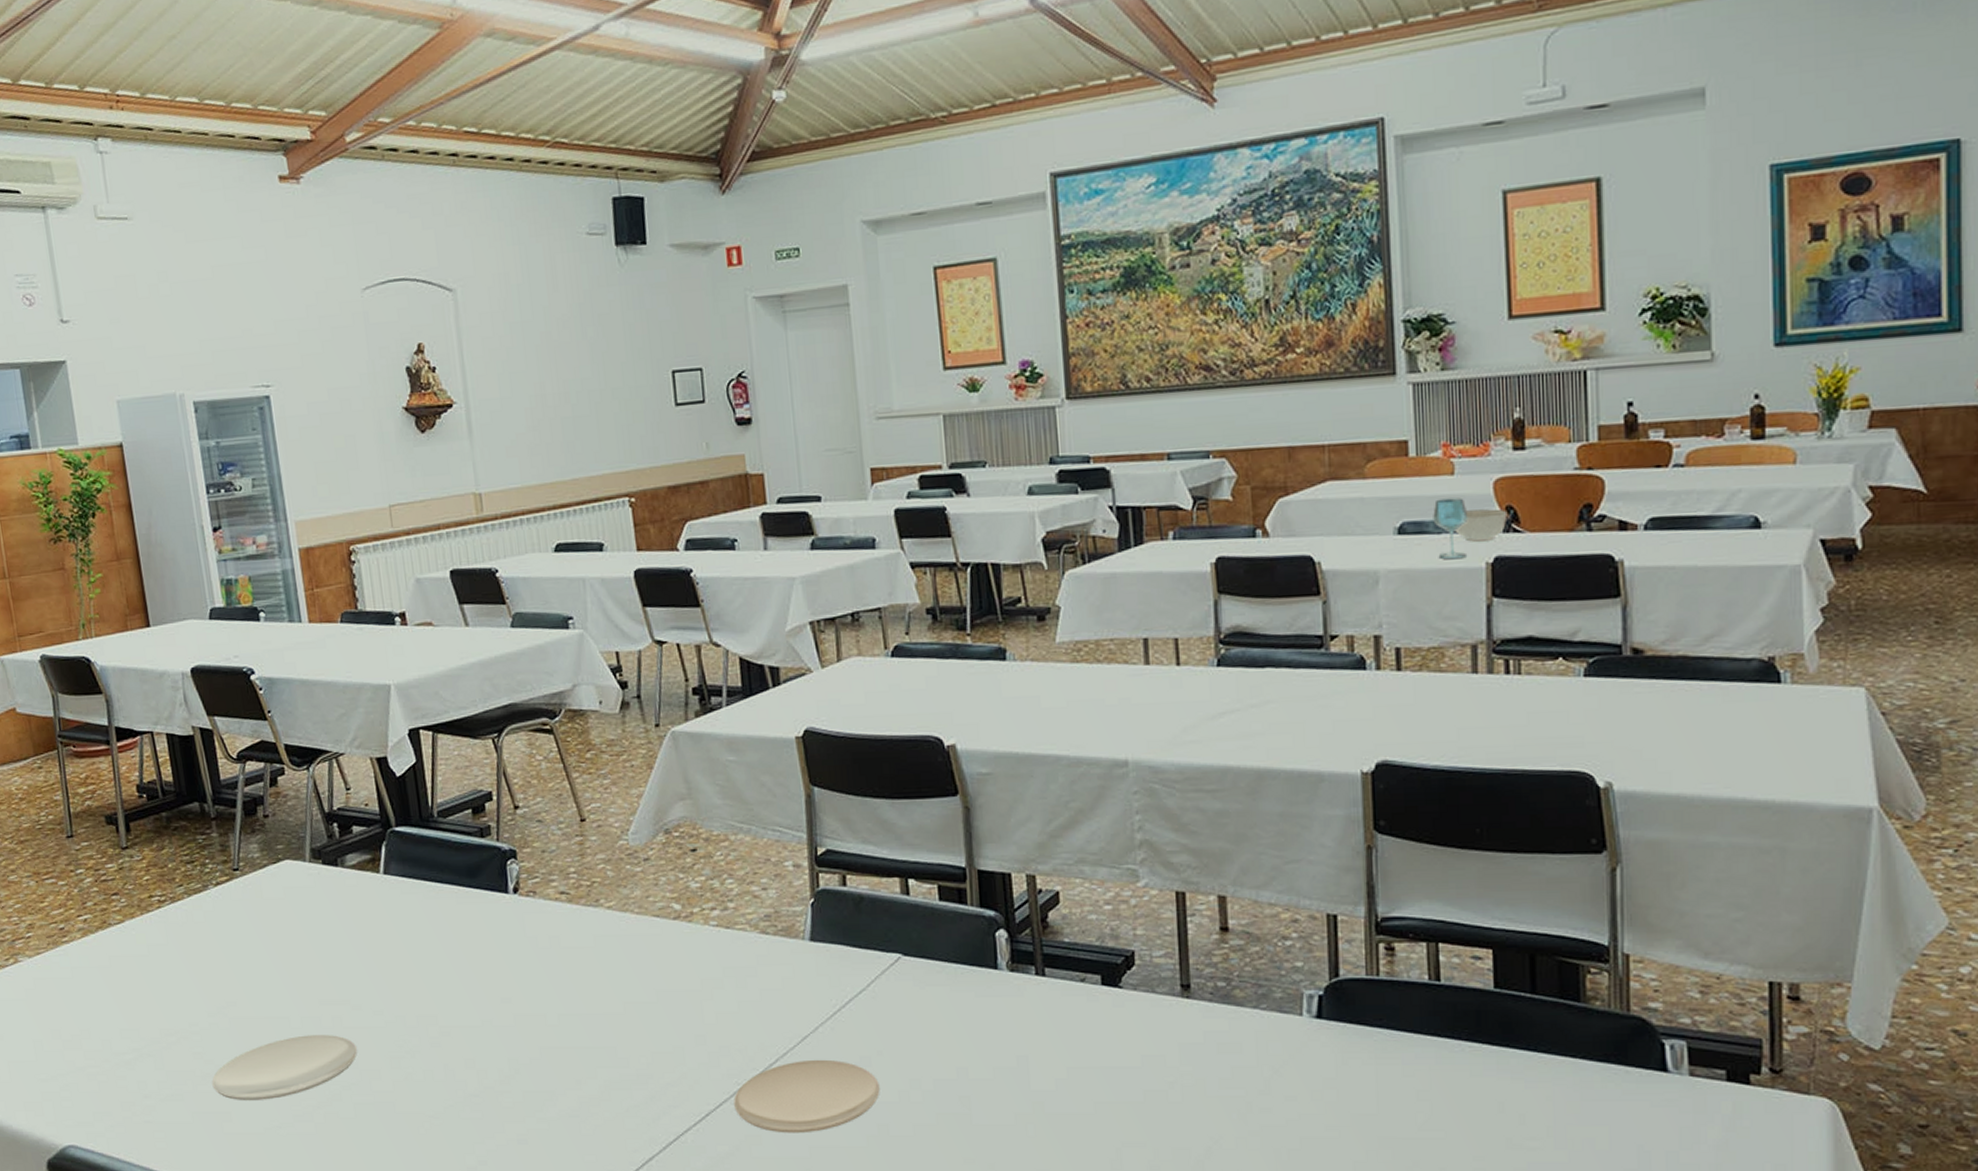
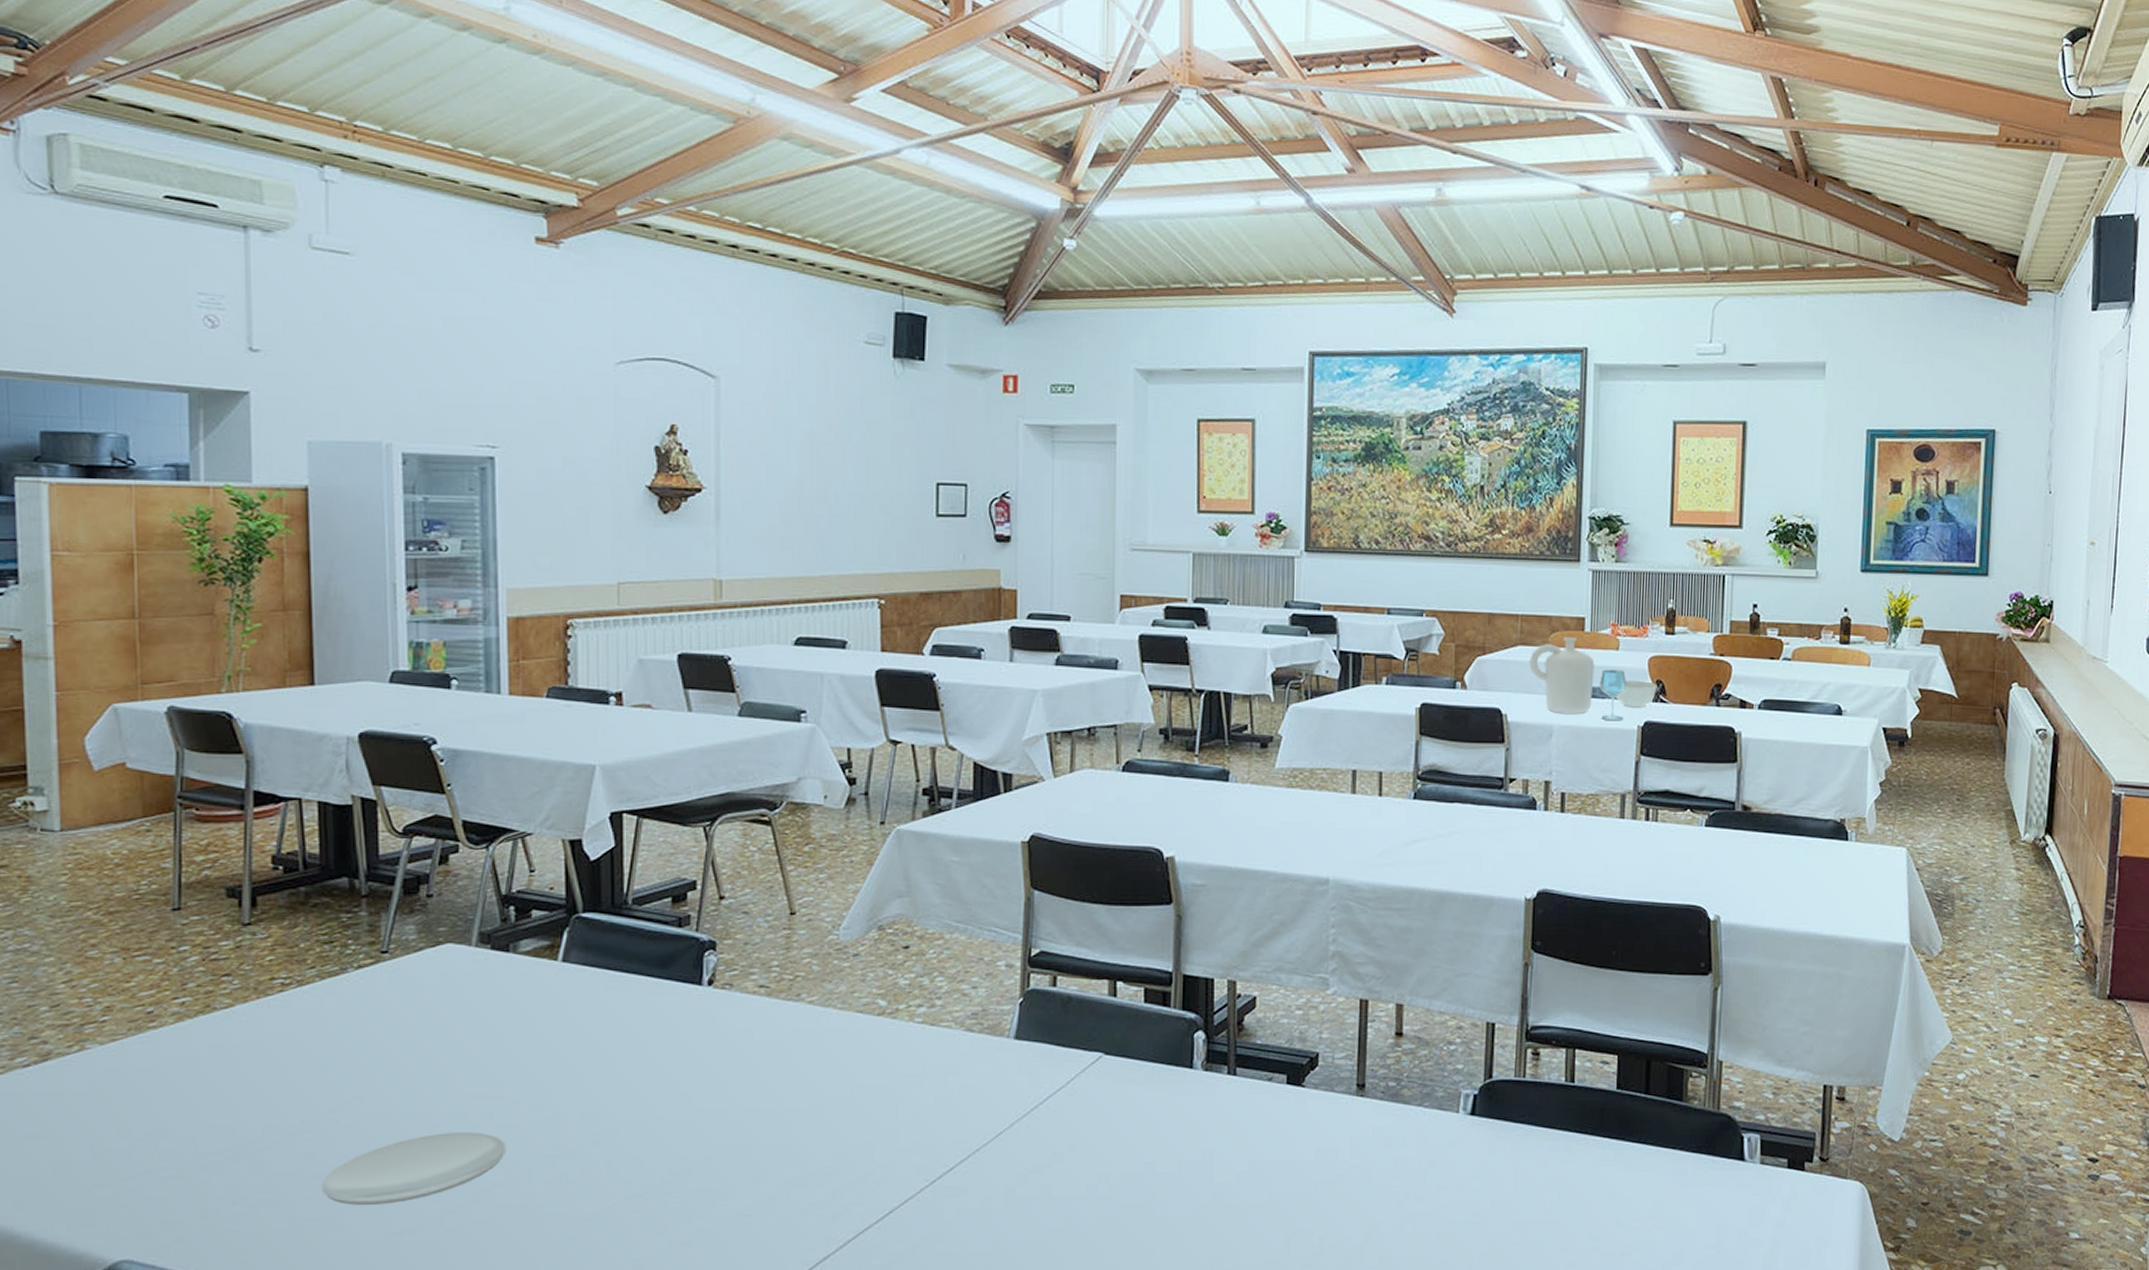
plate: present [733,1059,880,1134] -> none [920,1155,1069,1229]
water jug: none [1342,465,1426,557] -> present [1529,637,1595,715]

